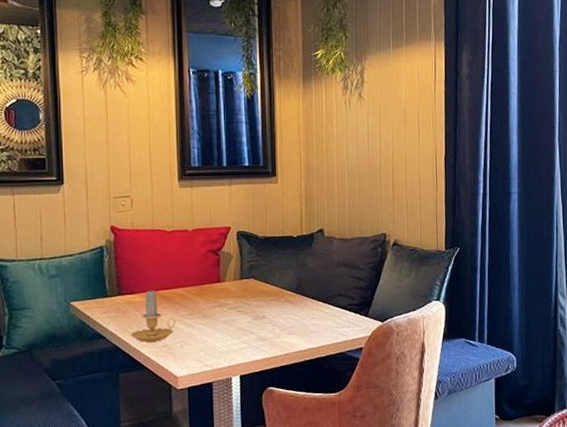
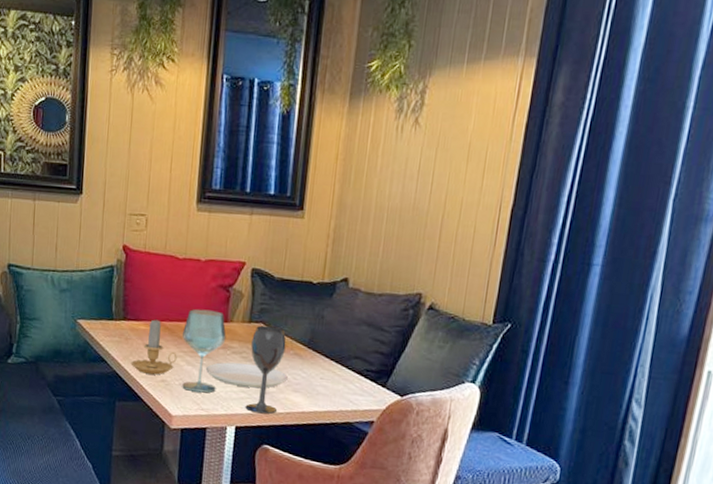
wine glass: none [178,273,221,351] -> present [181,309,226,393]
plate: none [204,316,282,338] -> present [205,362,288,388]
wine glass: none [245,280,277,360] -> present [245,325,286,414]

